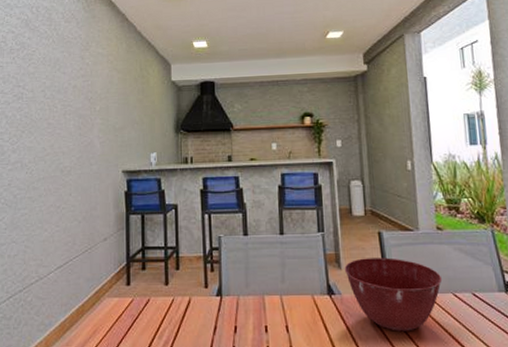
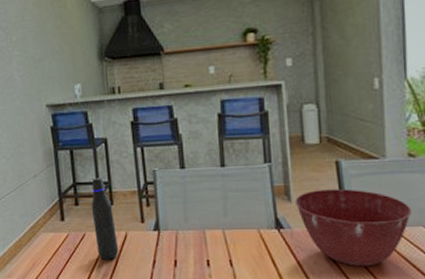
water bottle: none [157,242,182,327] -> present [91,178,119,261]

